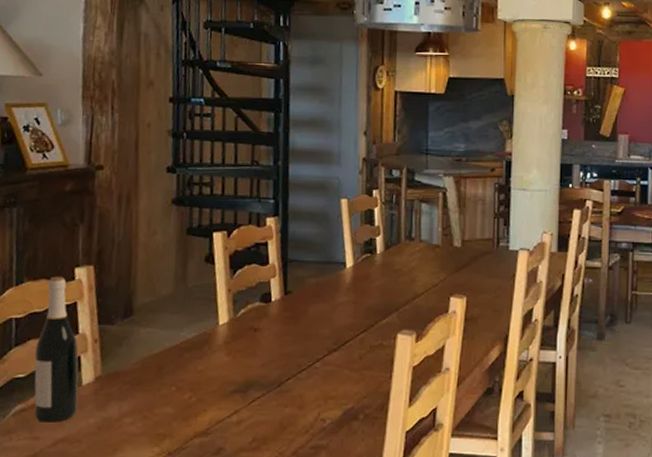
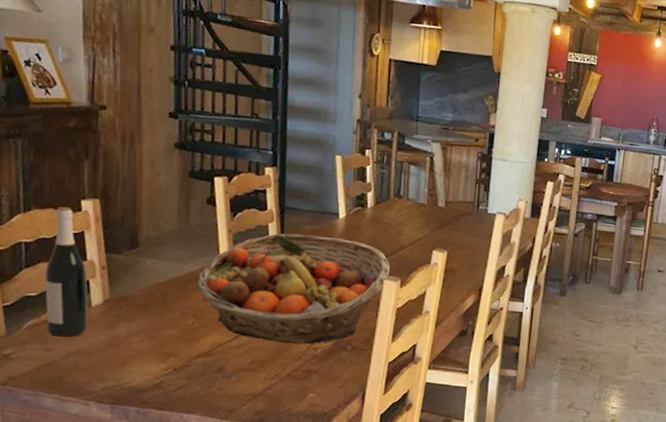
fruit basket: none [193,289,405,416] -> present [196,233,391,345]

